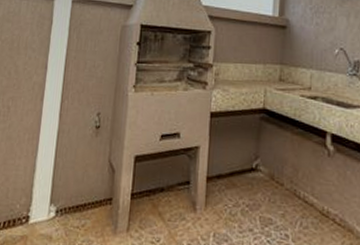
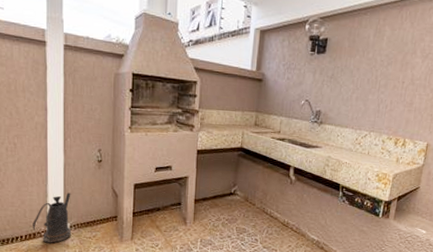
watering can: none [13,167,62,234] -> present [32,193,71,243]

